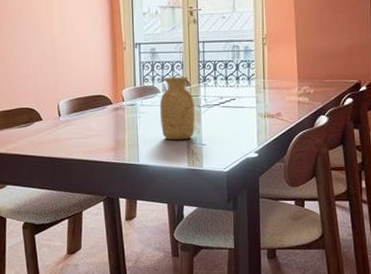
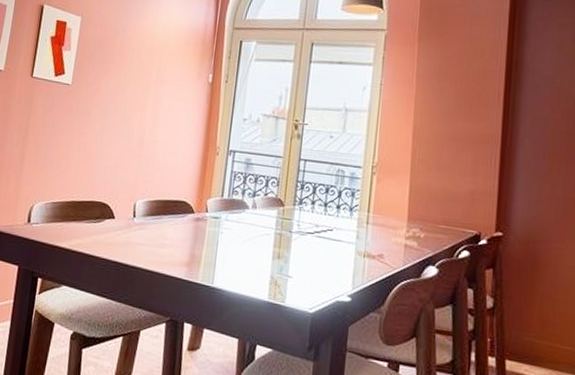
vase: present [160,76,195,141] -> none [244,192,286,268]

